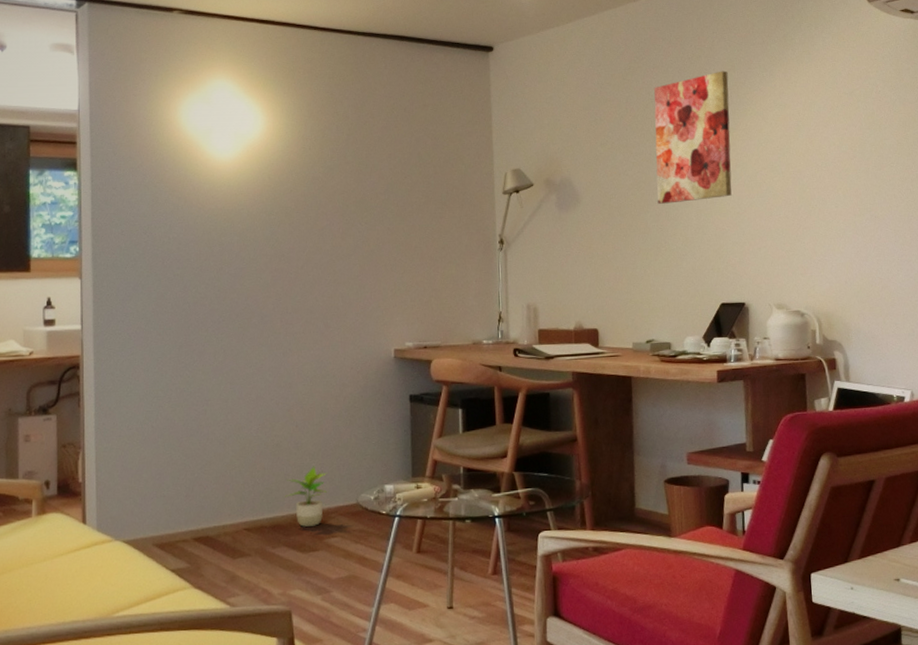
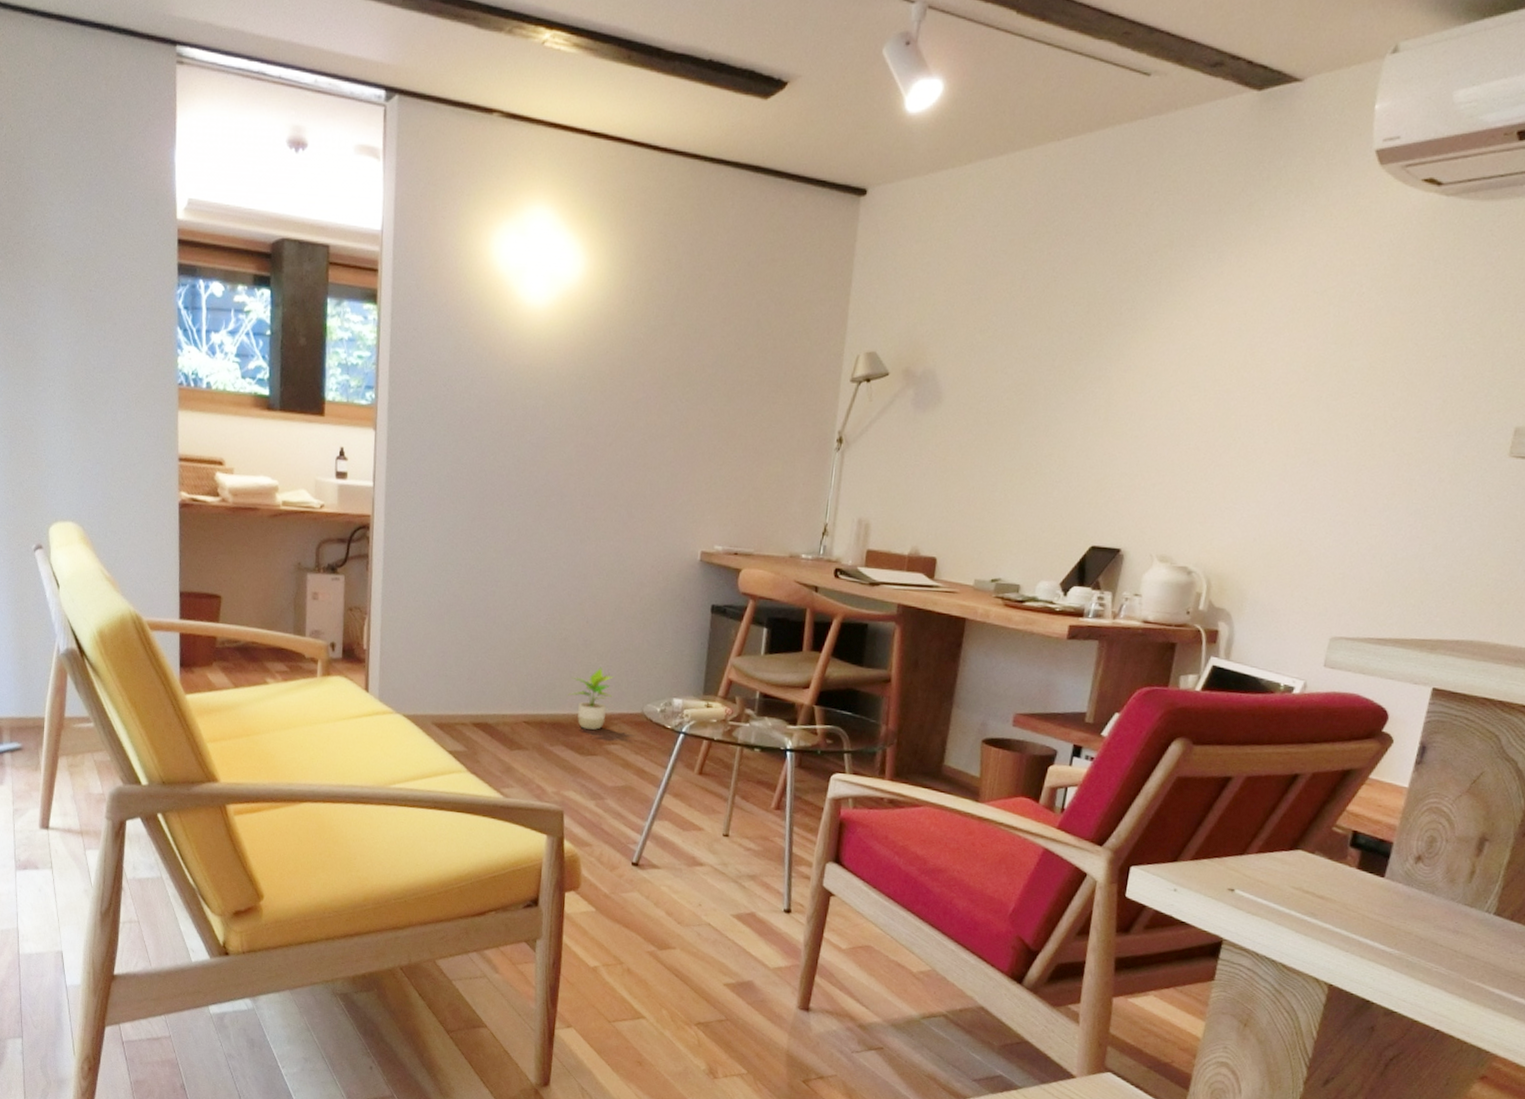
wall art: present [654,71,732,204] -> none [1036,246,1163,416]

